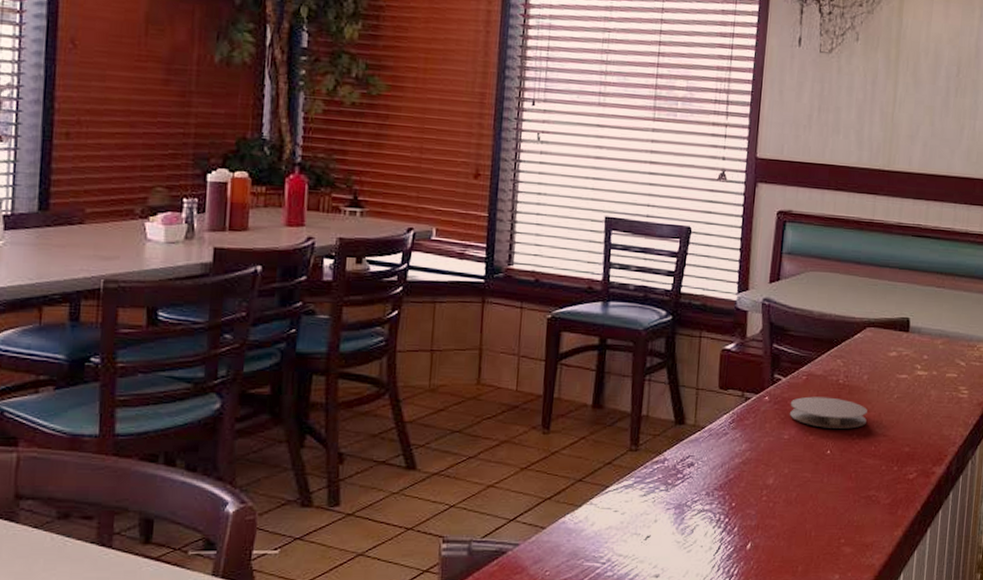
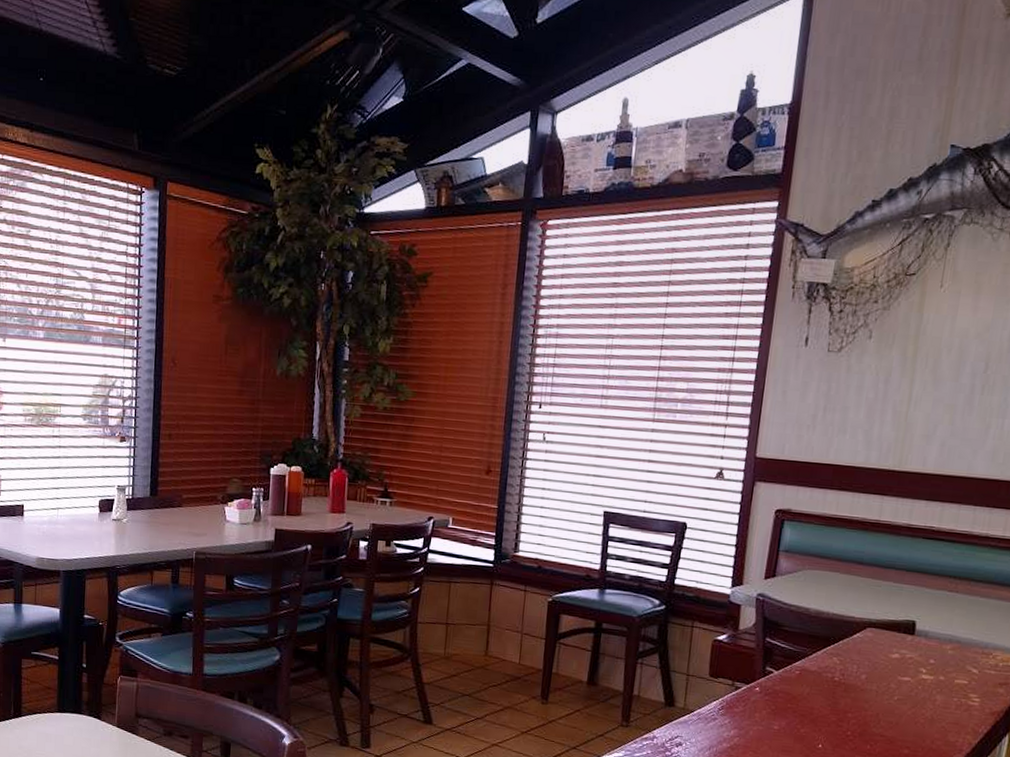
coaster: present [790,396,868,429] -> none [781,691,864,726]

